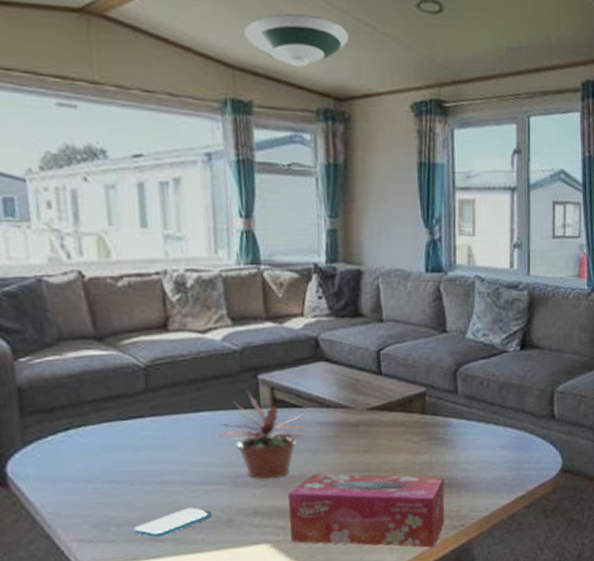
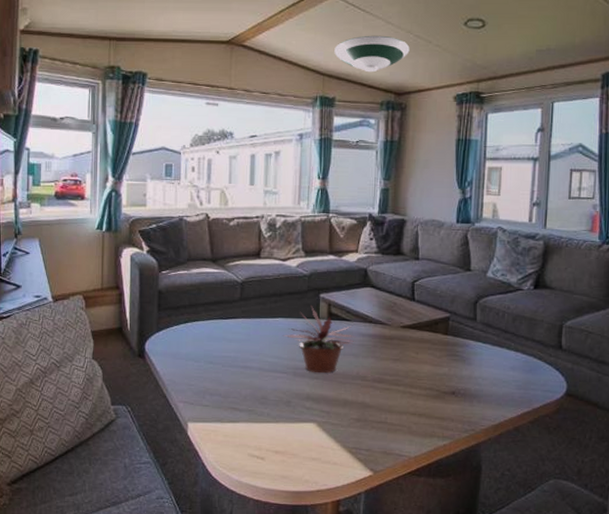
smartphone: present [134,507,213,538] -> none [221,388,277,408]
tissue box: present [289,473,445,548] -> none [333,373,460,445]

